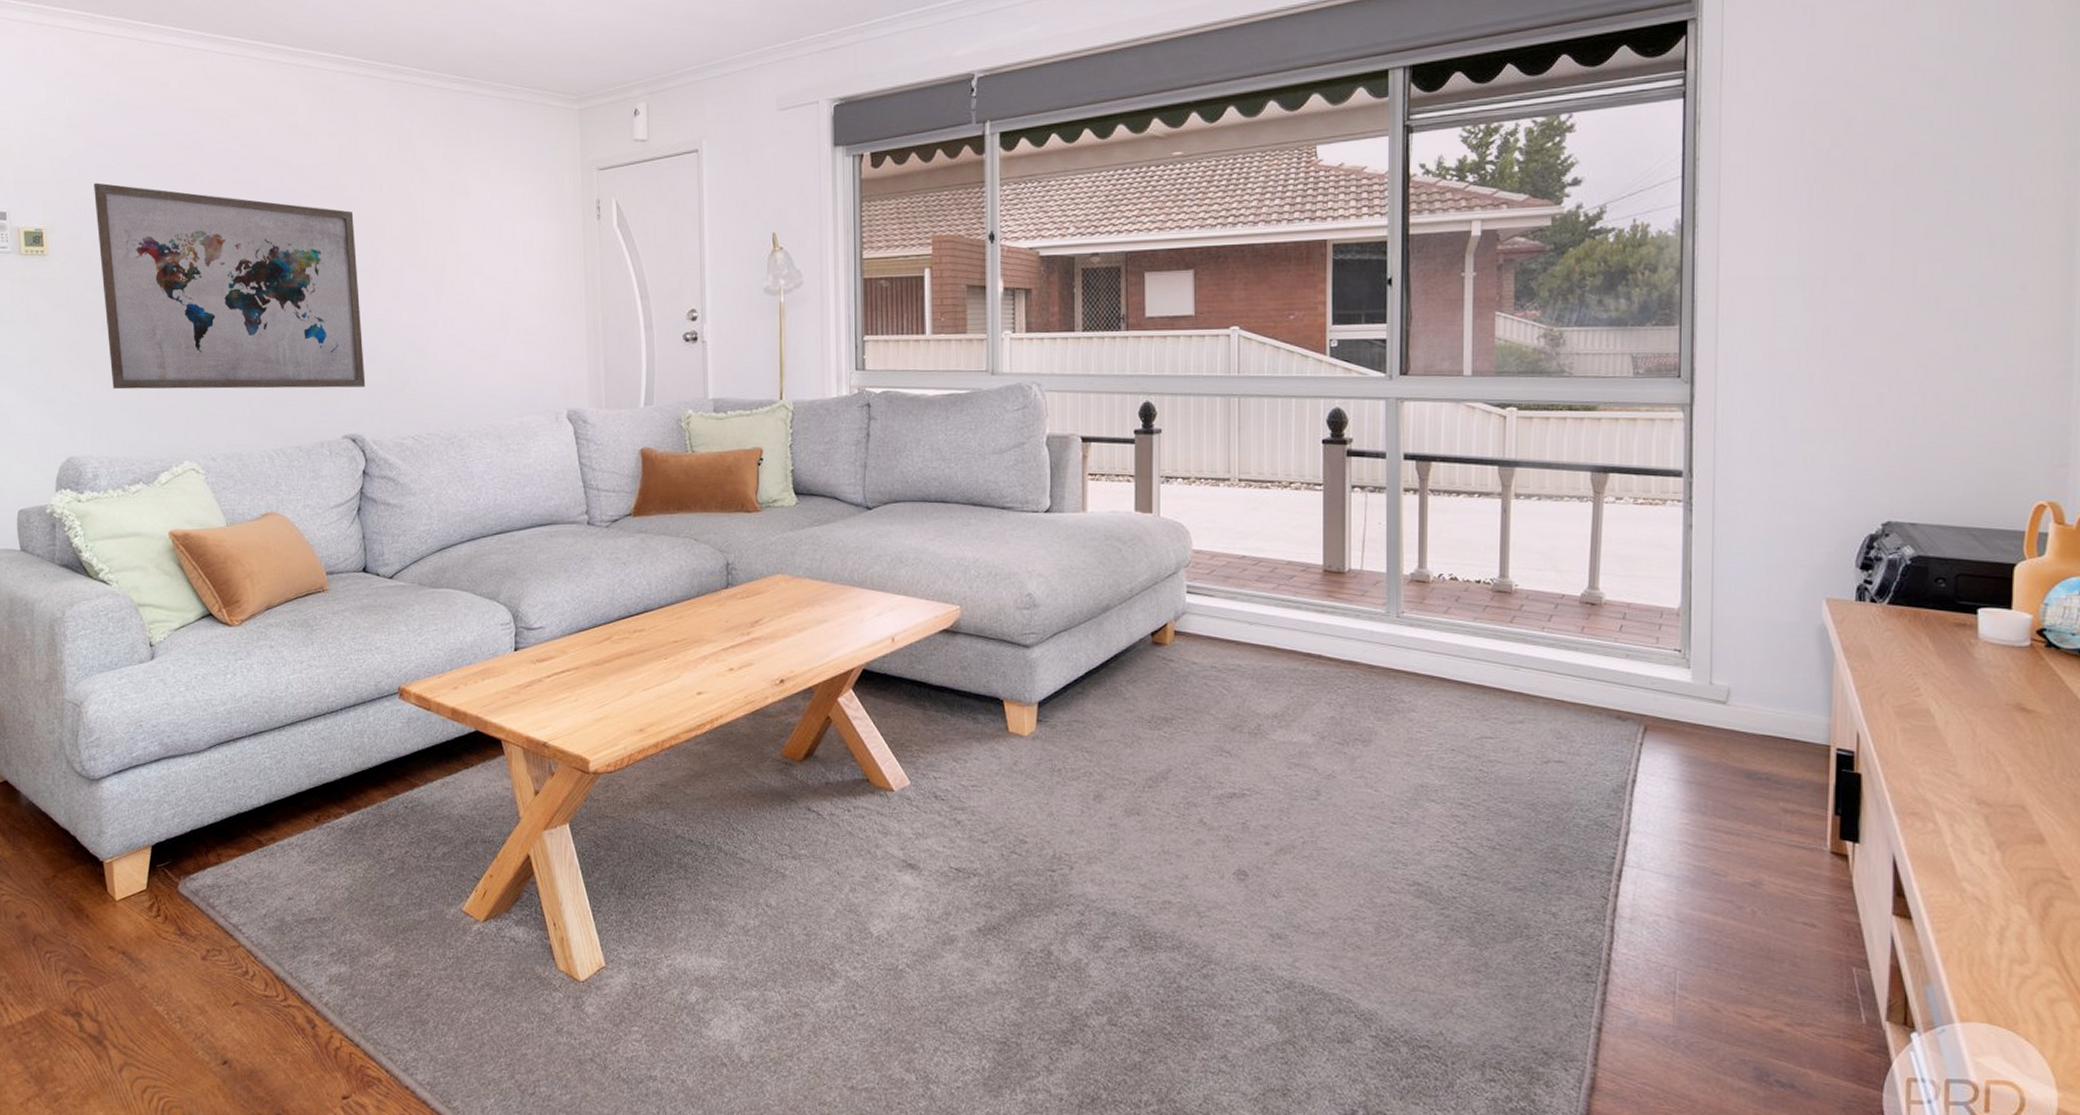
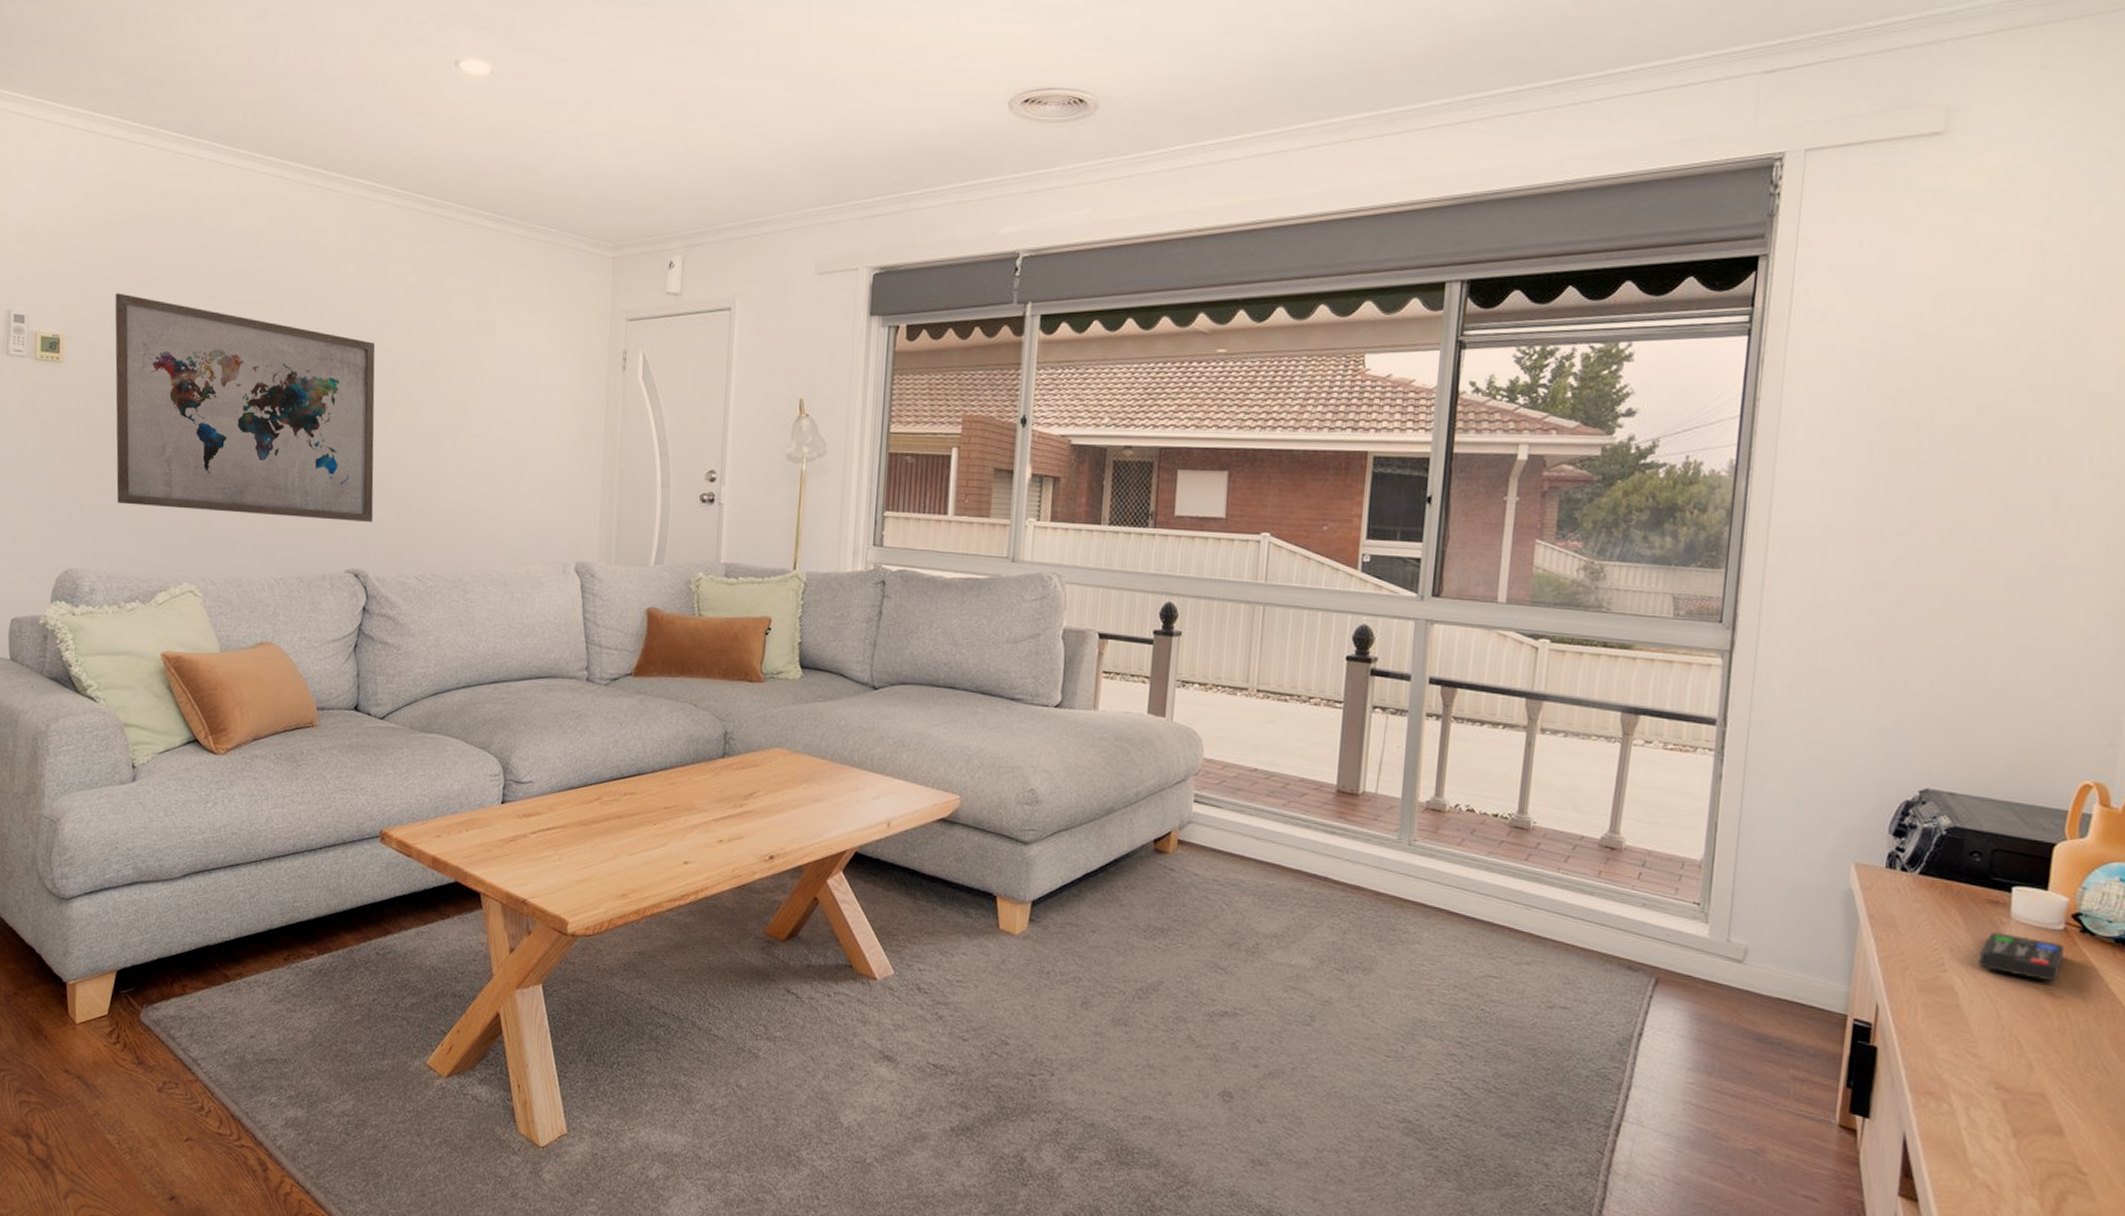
remote control: none [1951,654,2033,697] -> present [1978,932,2065,982]

